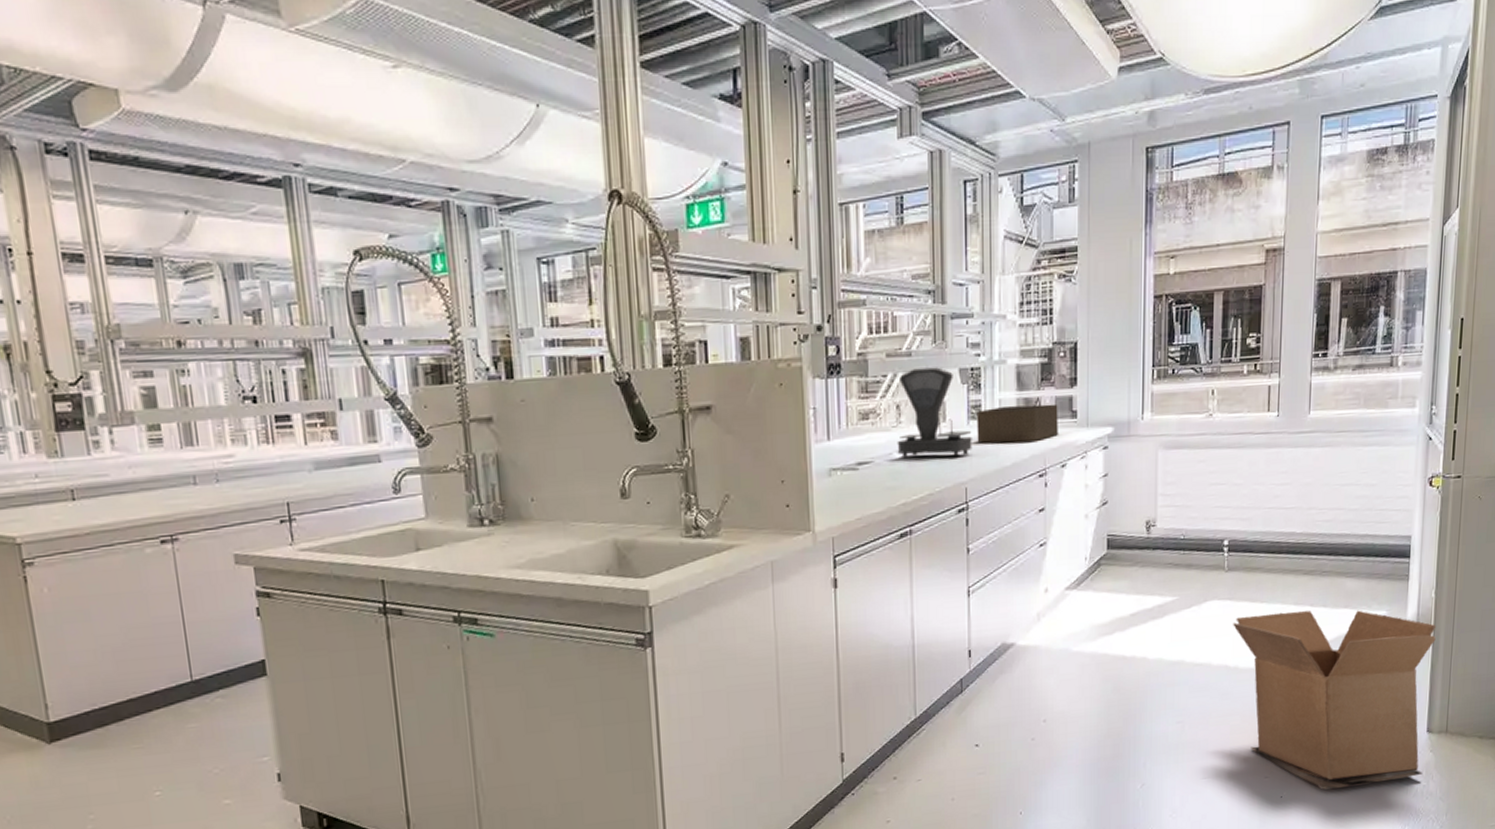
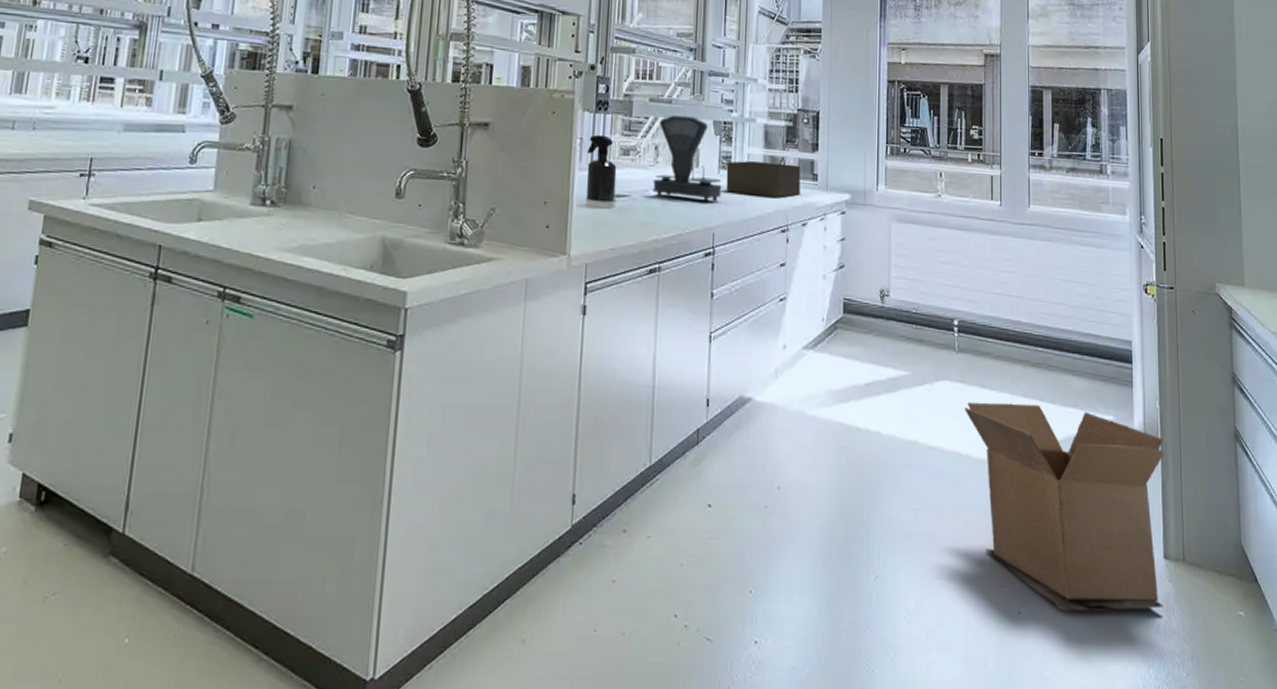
spray bottle: none [822,401,859,480] -> present [585,134,617,209]

